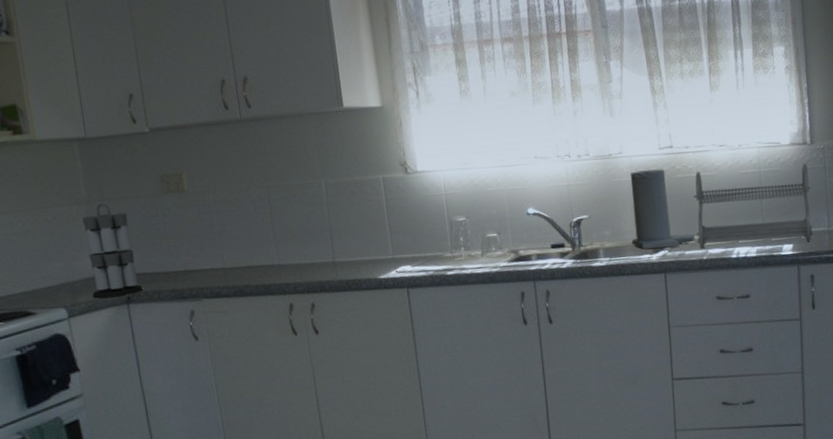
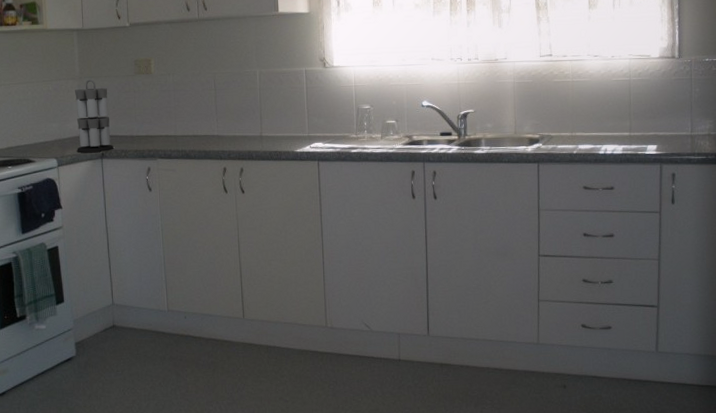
paper towel: present [630,169,695,249] -> none [510,73,567,142]
dish rack: present [693,163,813,248] -> none [568,74,677,144]

